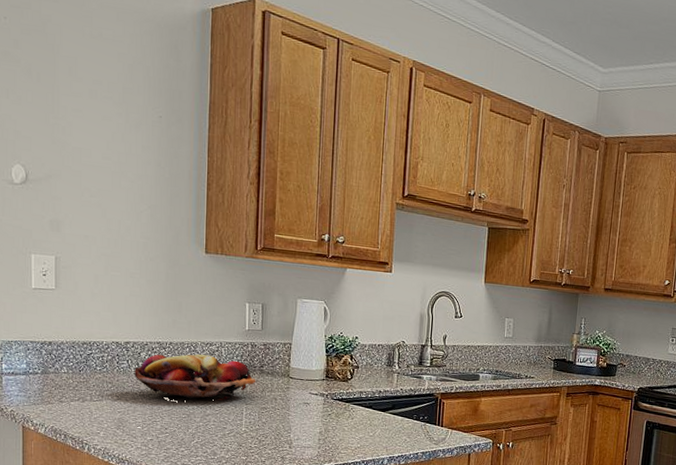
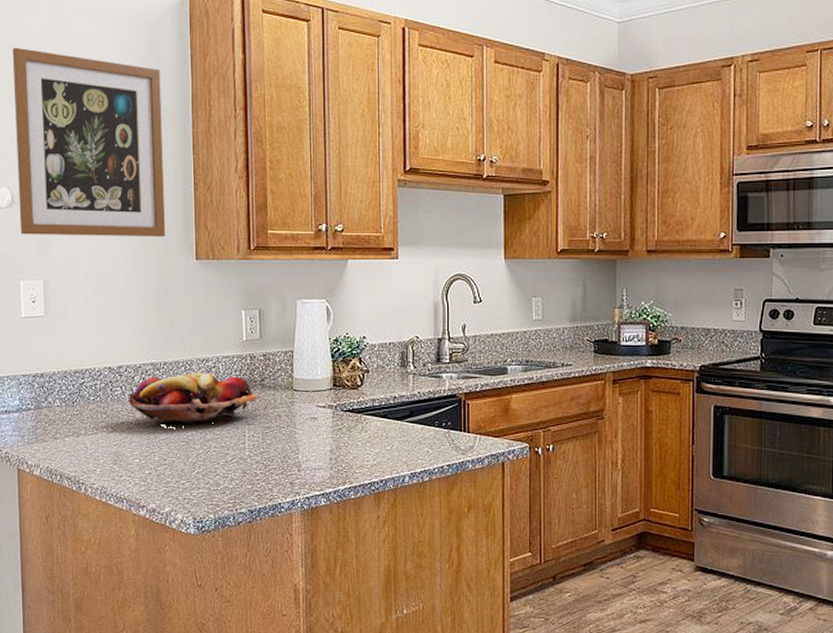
wall art: none [31,31,180,230] -> present [12,47,166,237]

